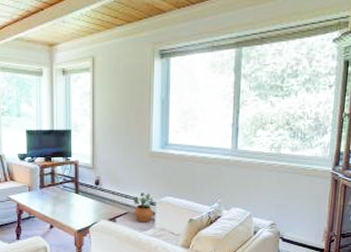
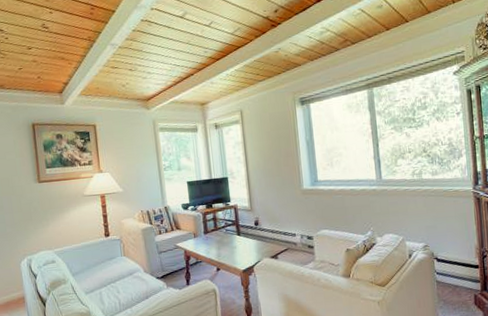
potted plant: present [133,193,156,222] -> none [291,228,313,257]

